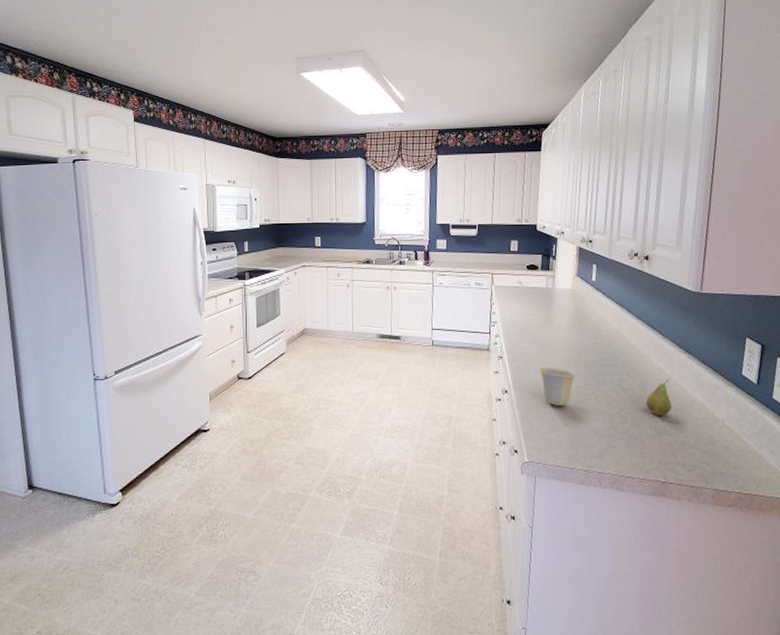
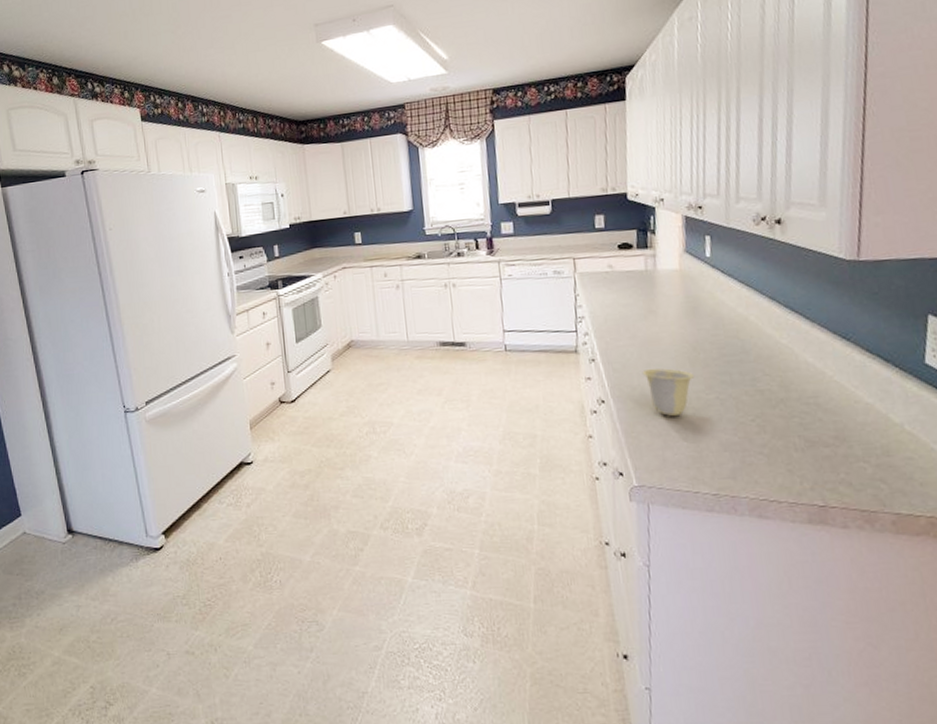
fruit: present [645,379,672,417] -> none [790,375,828,423]

